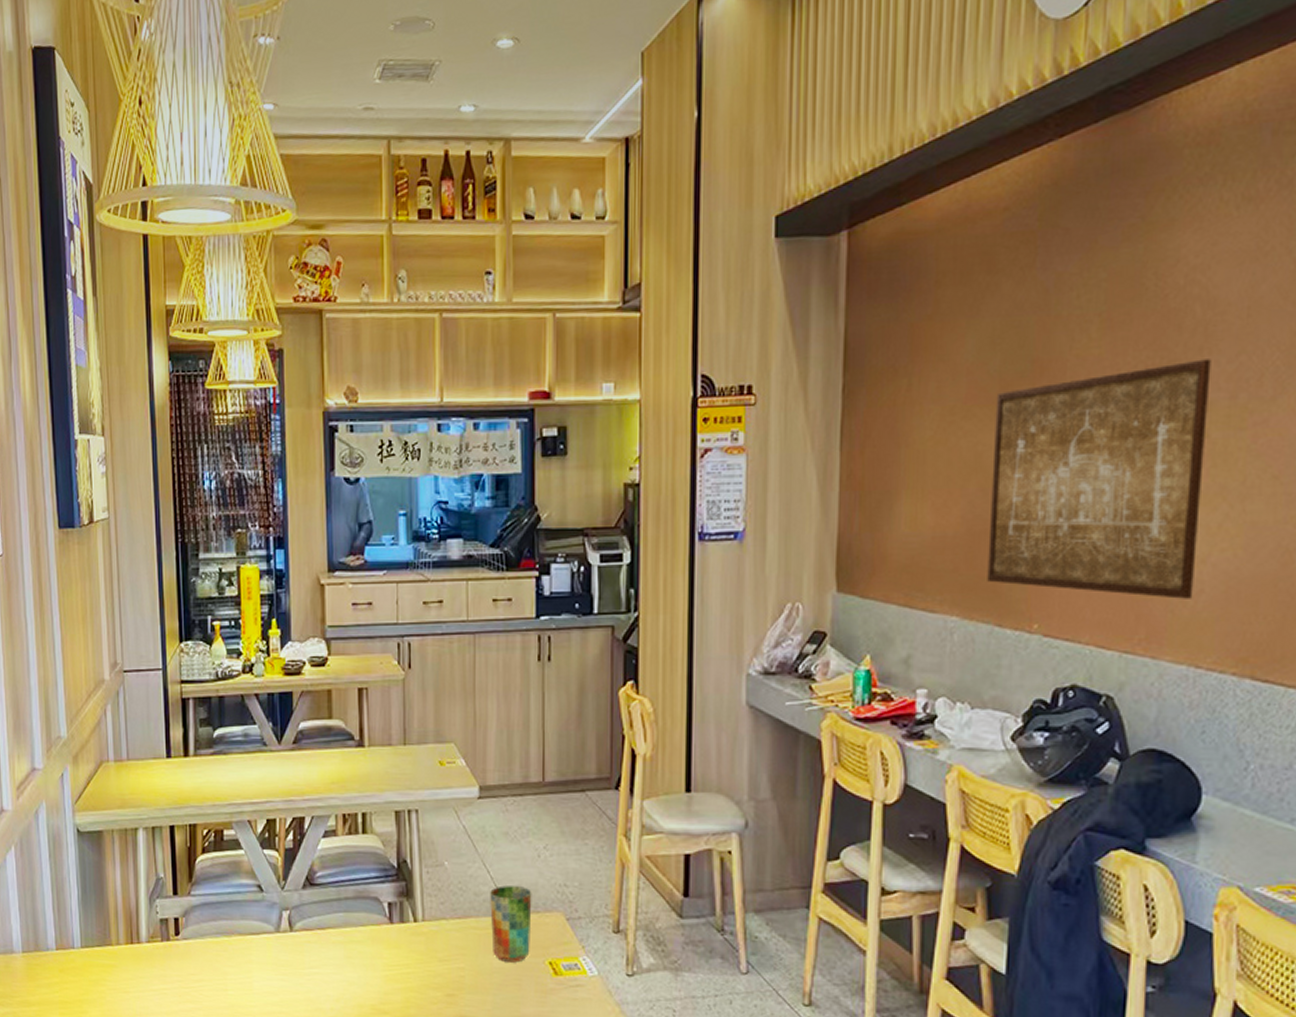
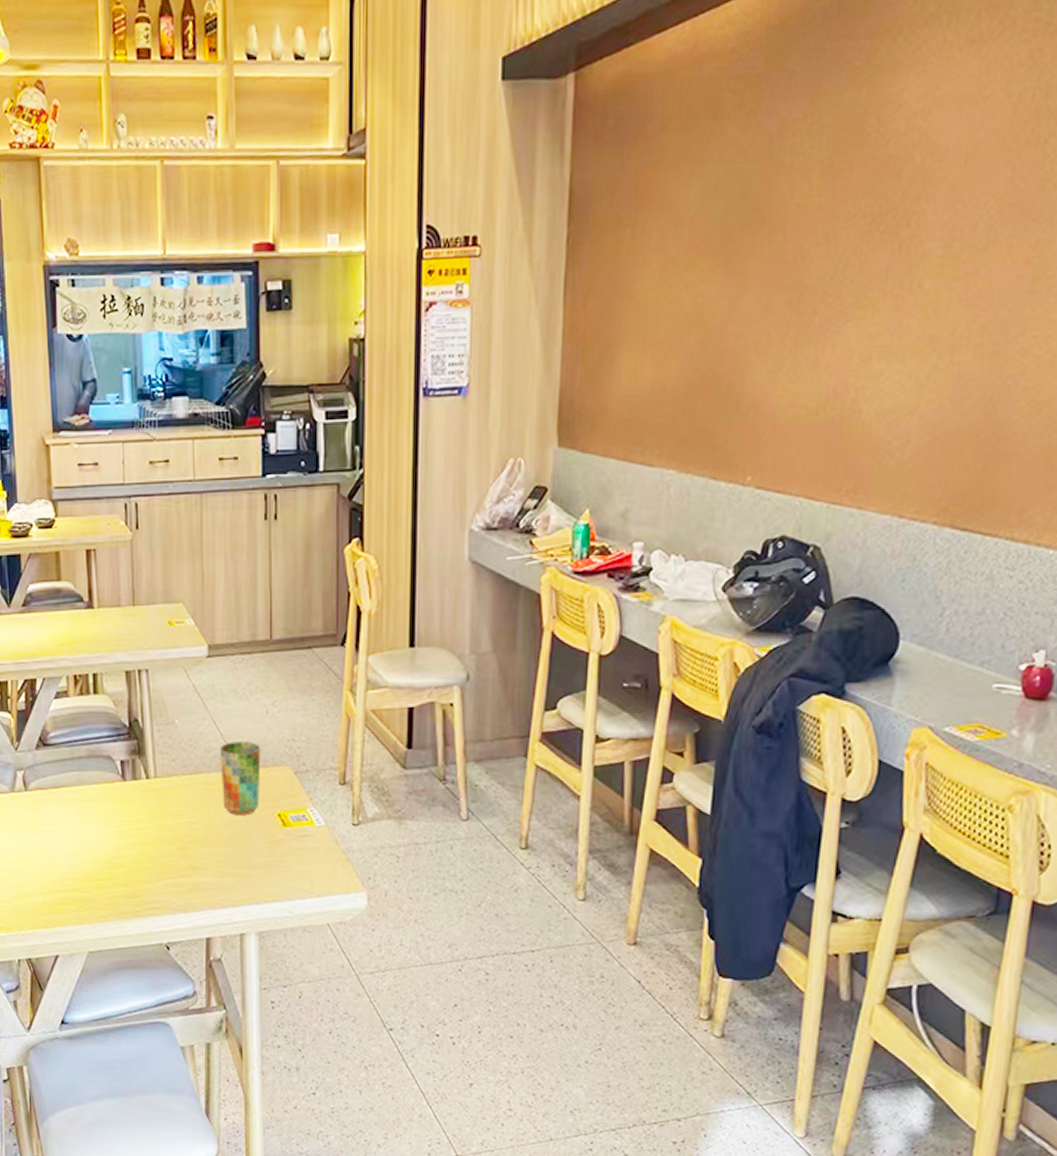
wall art: present [987,359,1211,599] -> none [704,207,928,450]

